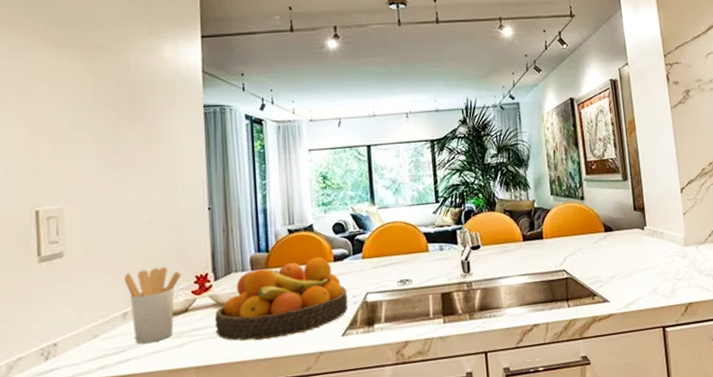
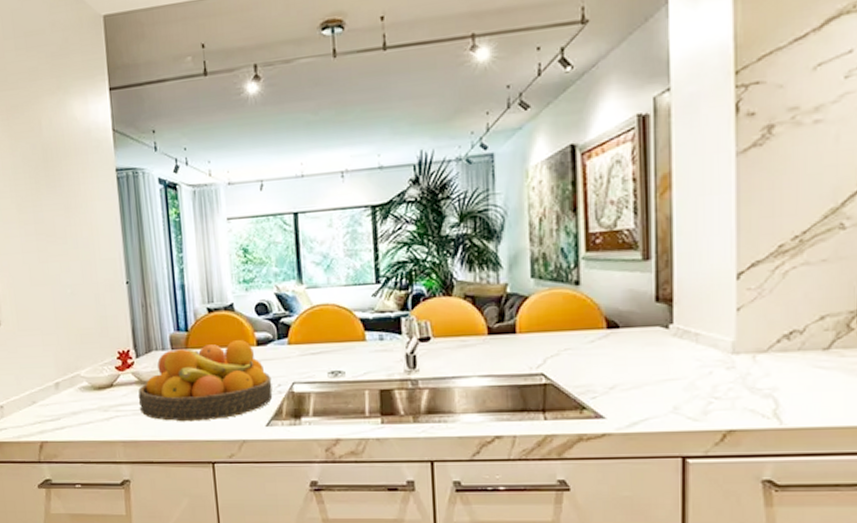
utensil holder: present [125,266,182,344] -> none [54,340,105,414]

